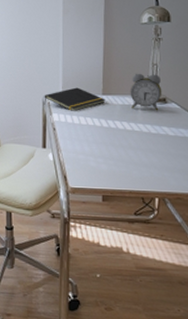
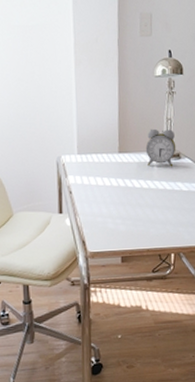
notepad: present [44,87,106,111] -> none [58,146,122,172]

